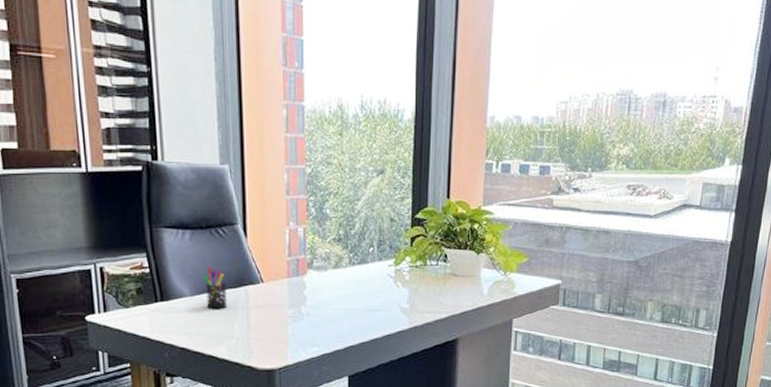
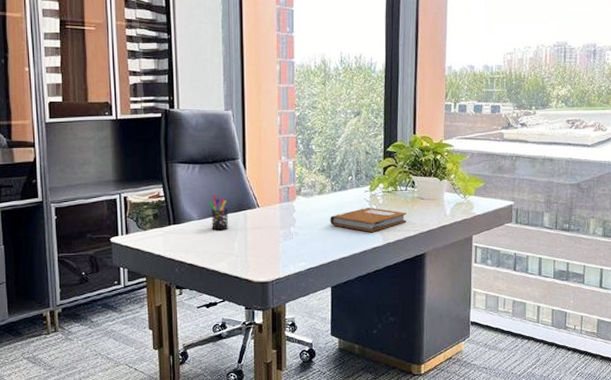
notebook: none [347,285,437,313] -> present [330,208,407,232]

